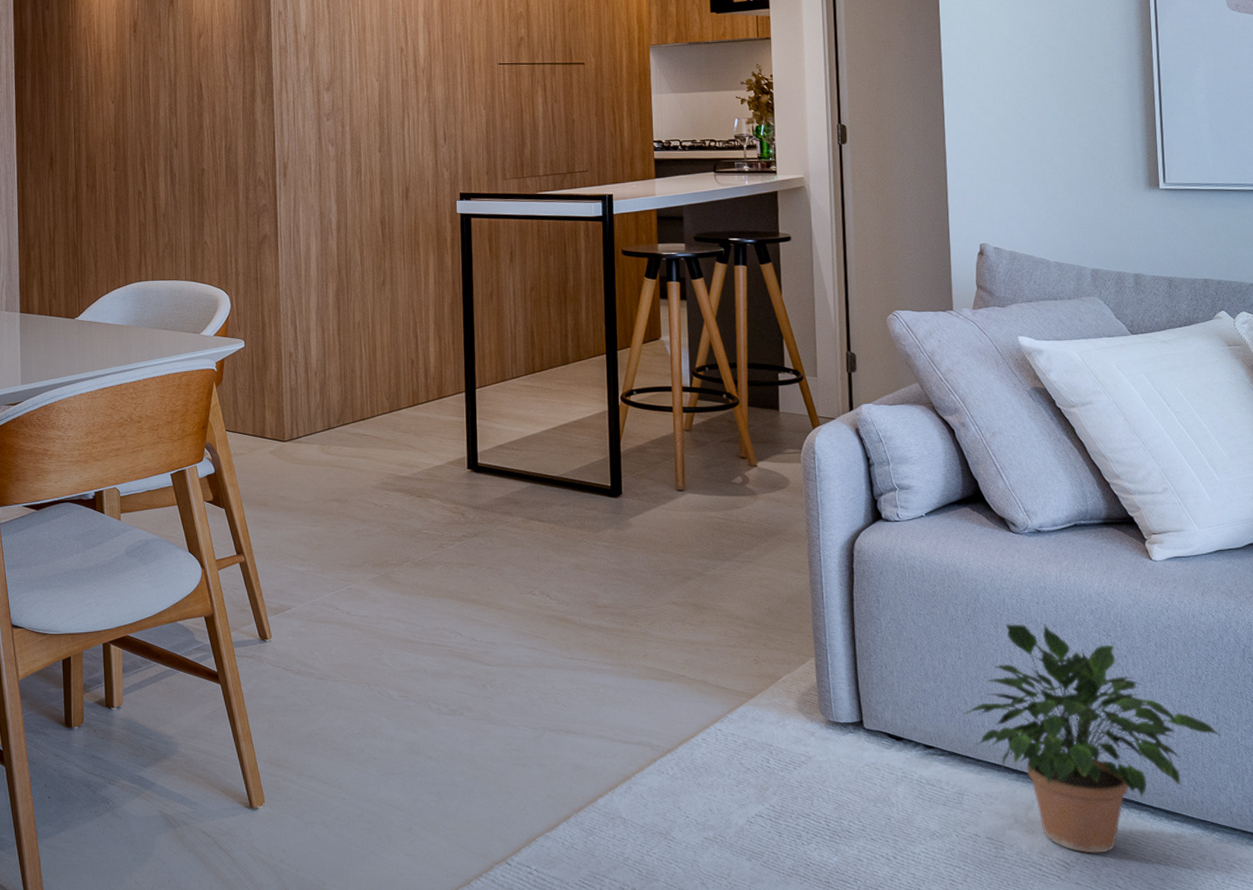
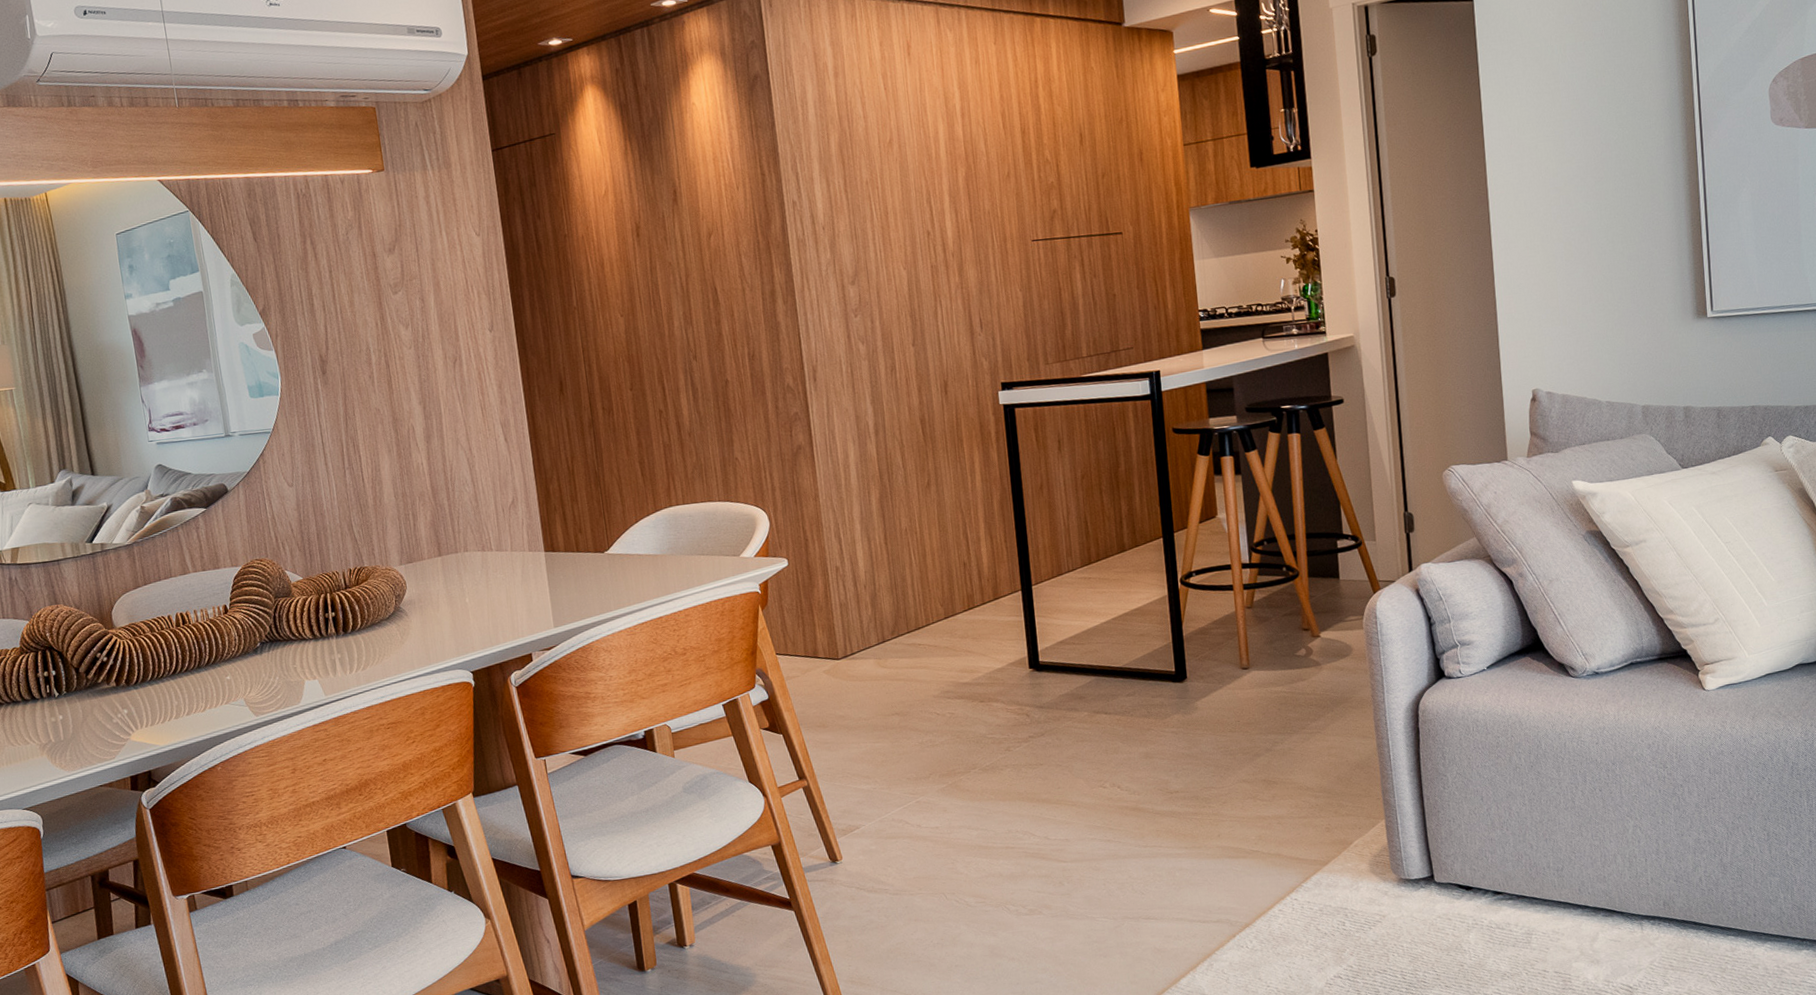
potted plant: present [963,624,1221,854] -> none [1529,763,1772,976]

